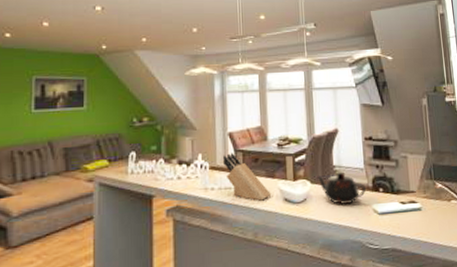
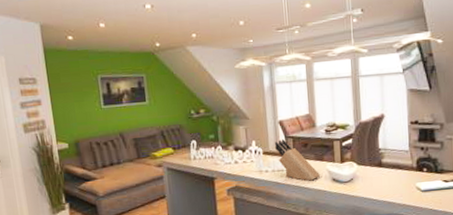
teapot: present [316,171,367,204] -> none [363,154,411,183]

